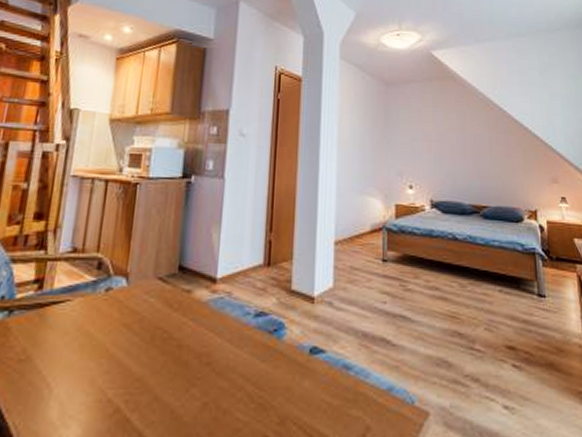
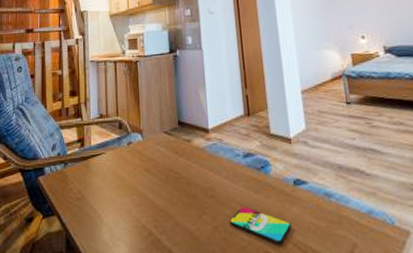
smartphone: none [225,378,299,427] -> present [230,207,292,245]

